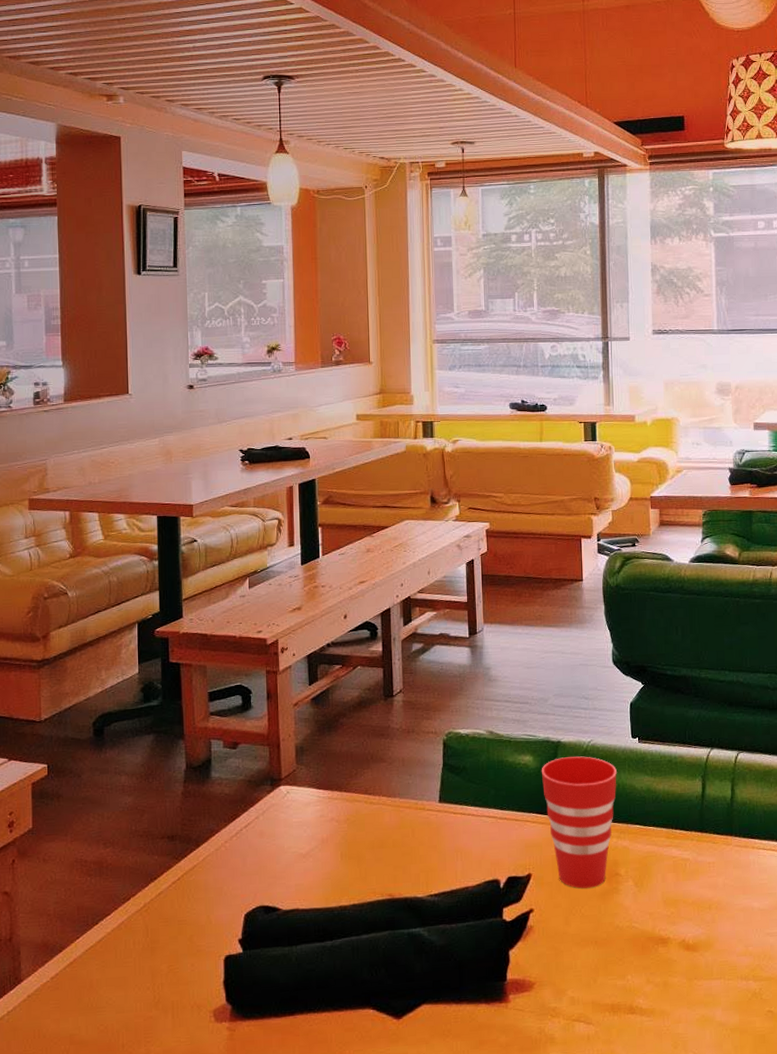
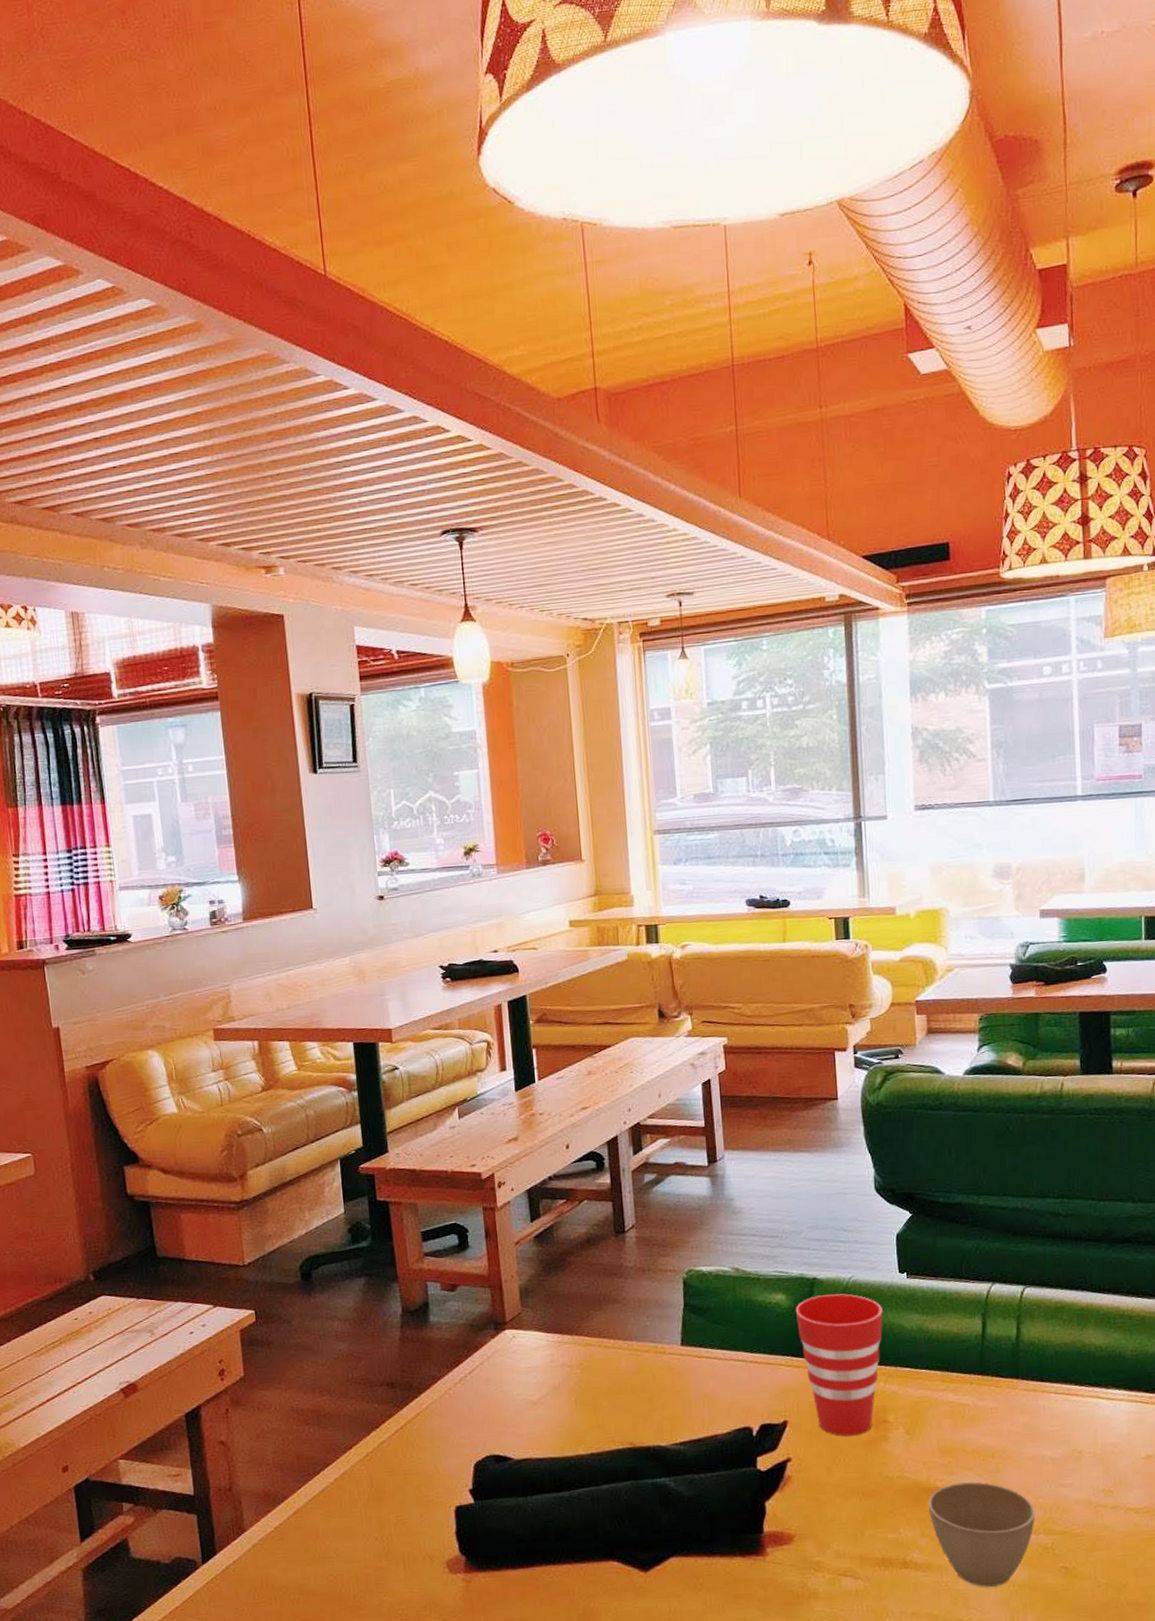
cup: none [653,931,746,1031] -> present [927,1482,1036,1587]

